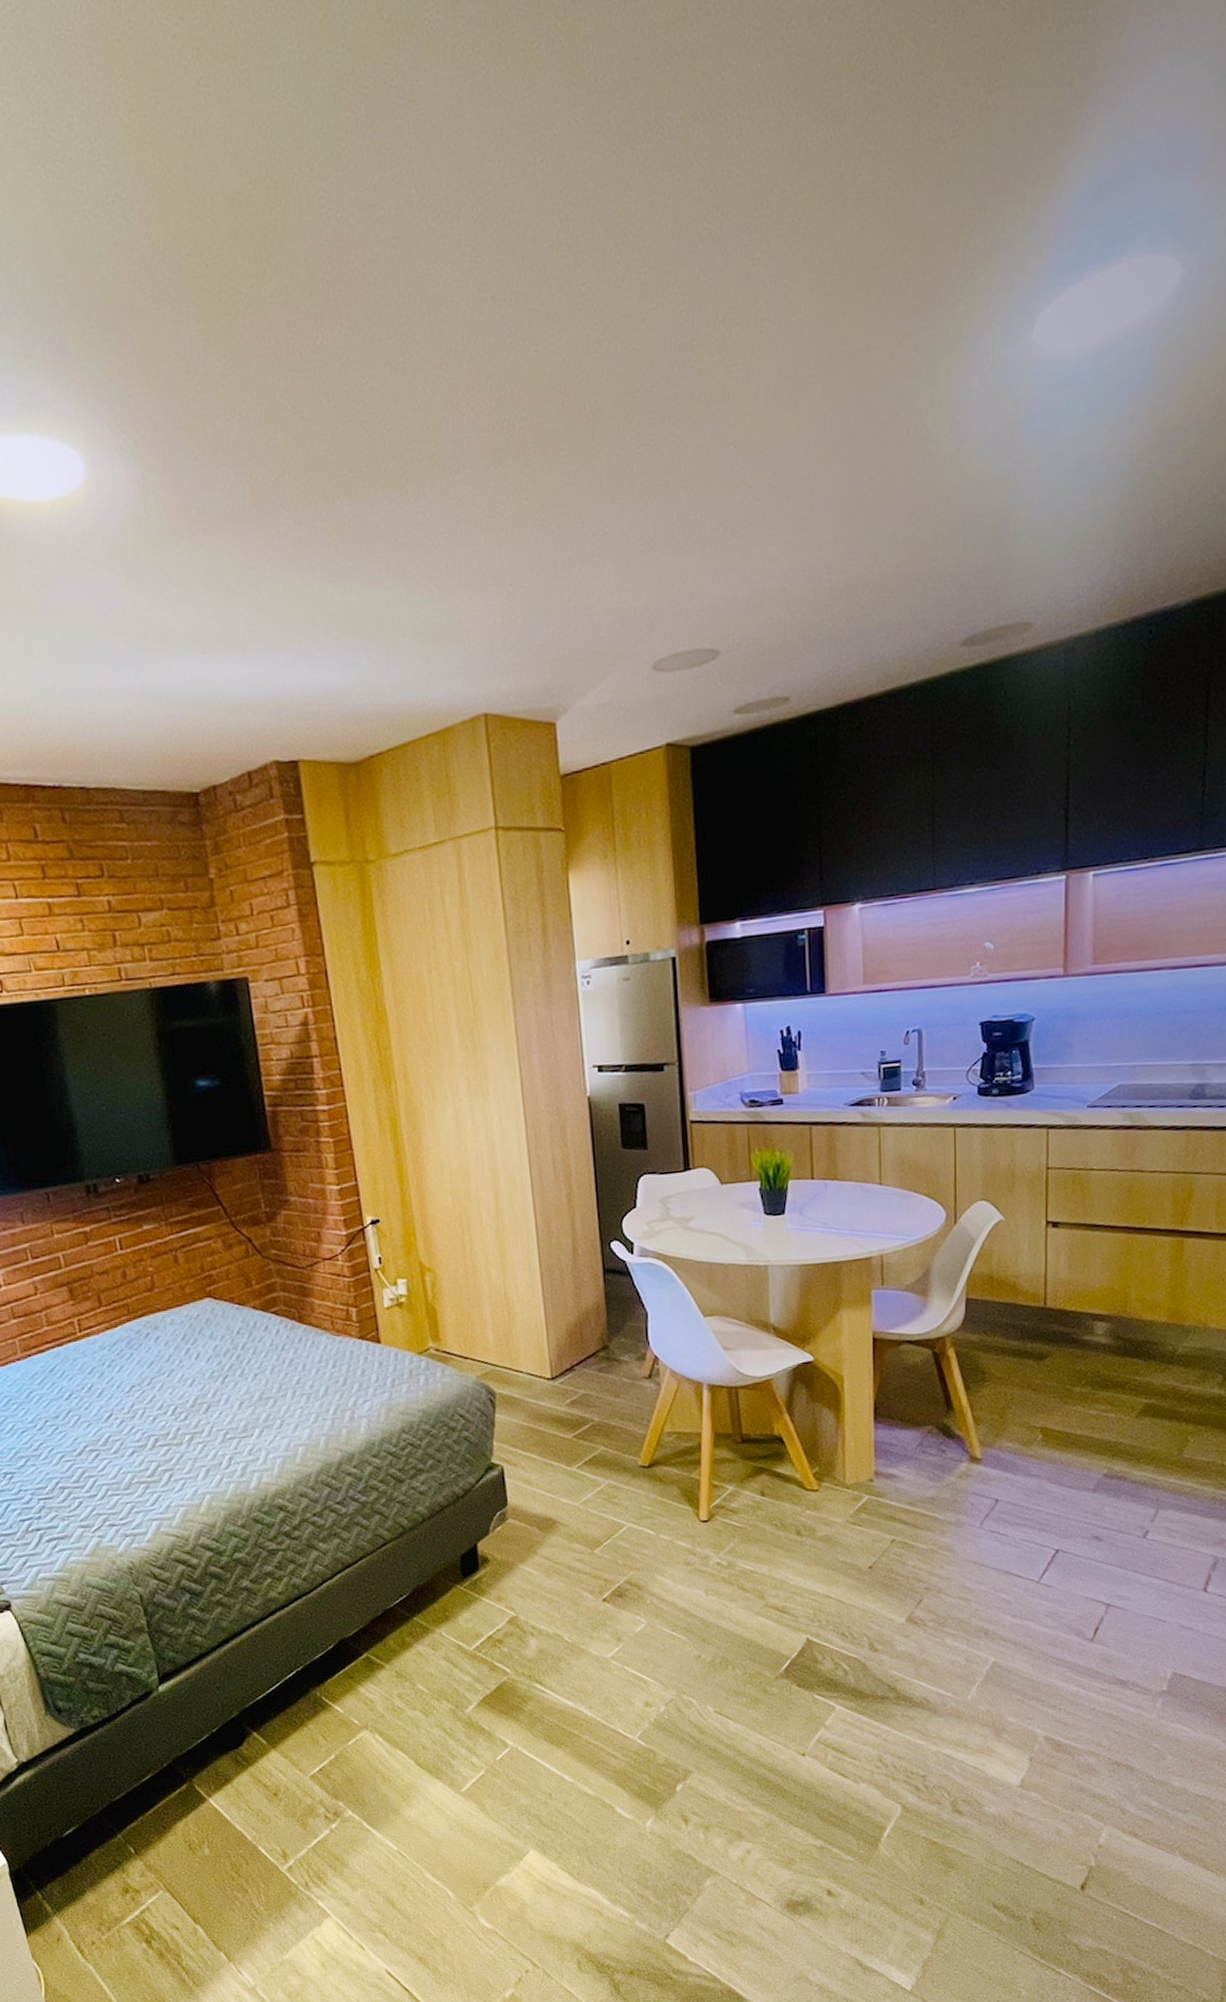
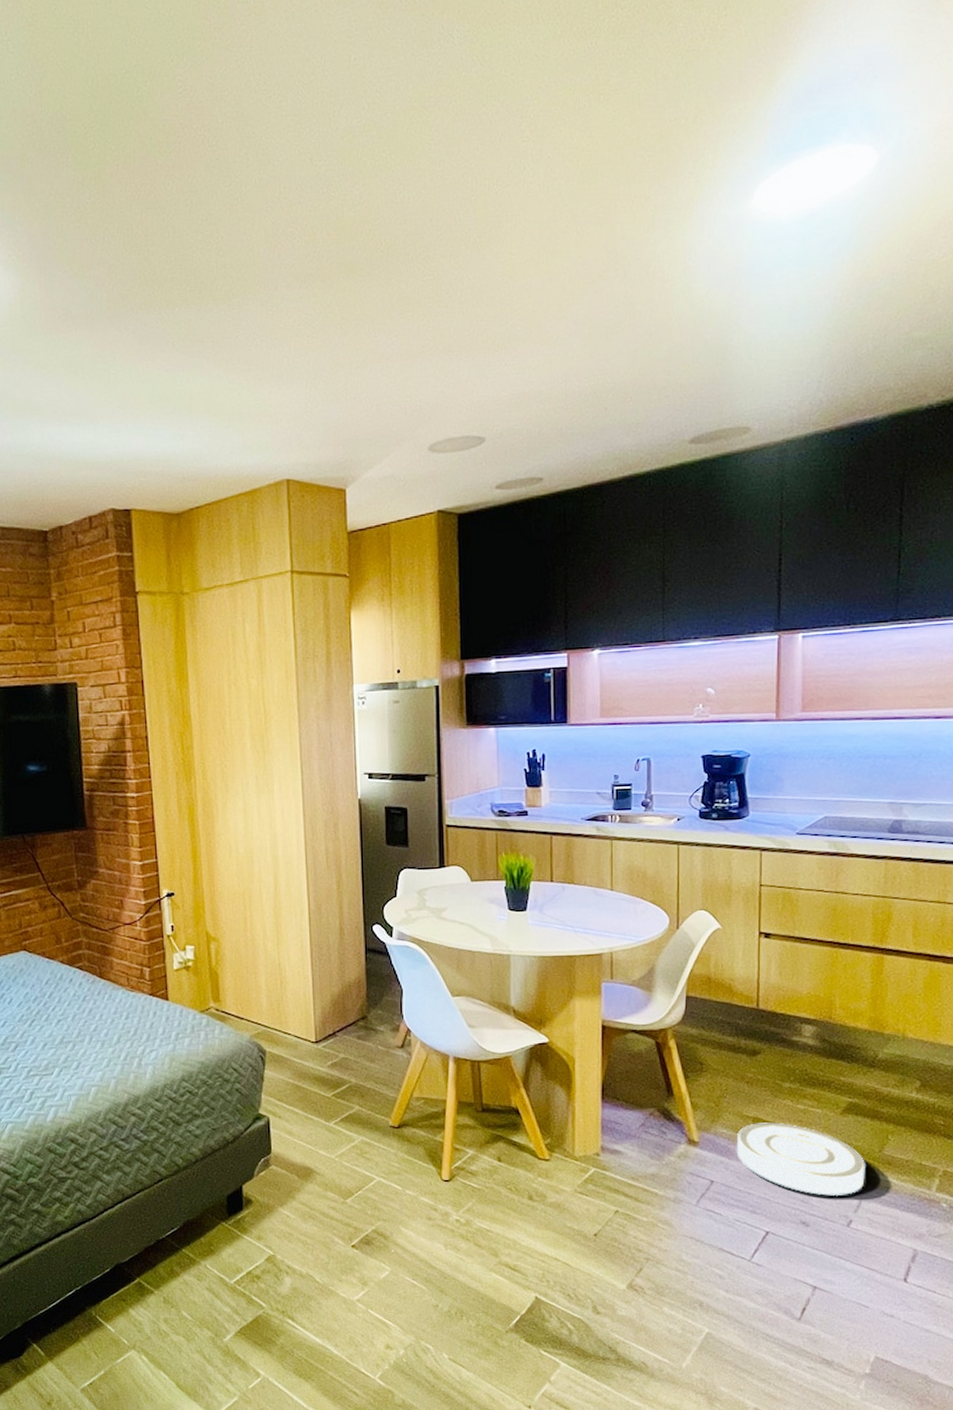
robot vacuum: none [1023,1431,1163,1507] -> present [736,1122,865,1196]

